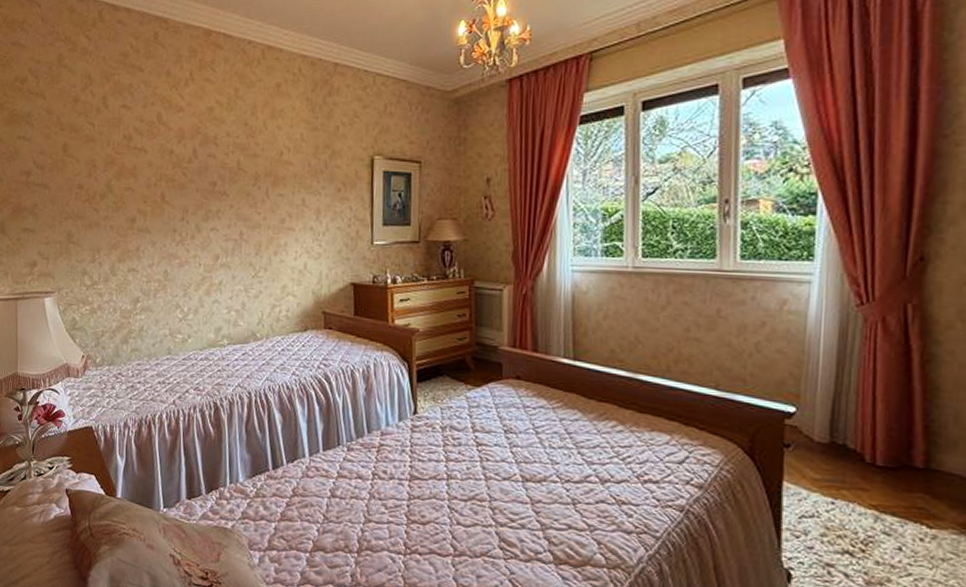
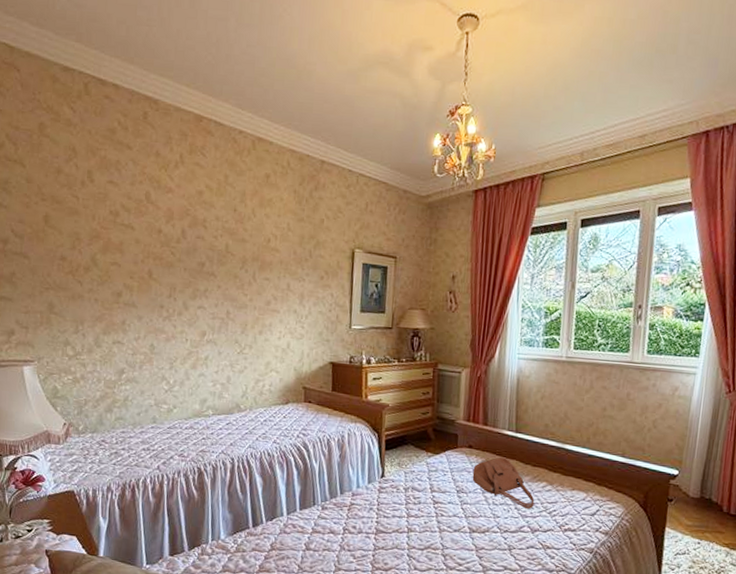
handbag: none [522,390,603,455] -> present [472,457,535,510]

